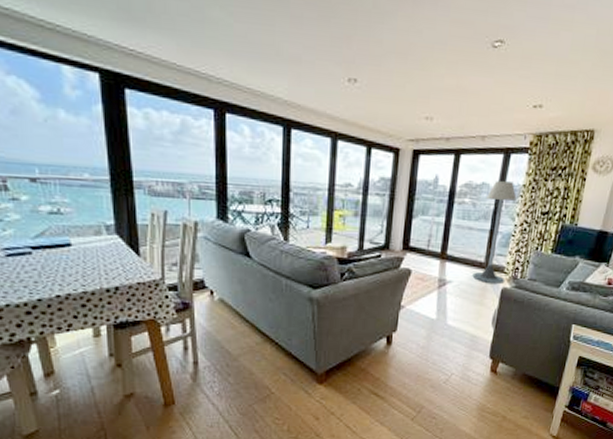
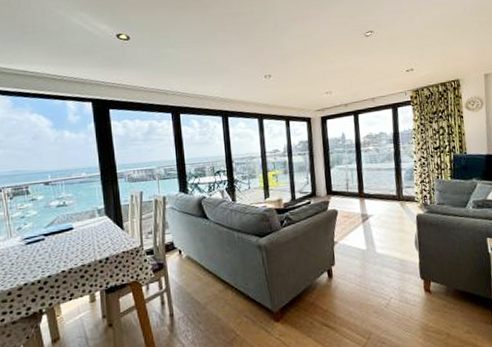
floor lamp: present [472,181,517,285] -> none [386,128,418,213]

